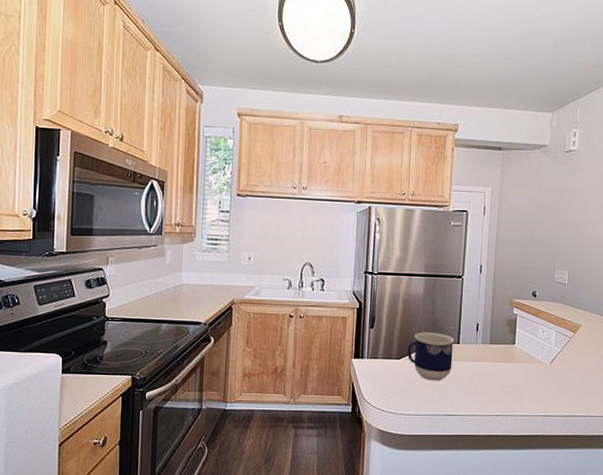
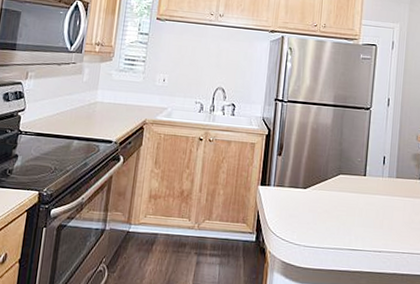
cup: present [407,332,455,381] -> none [313,162,362,214]

